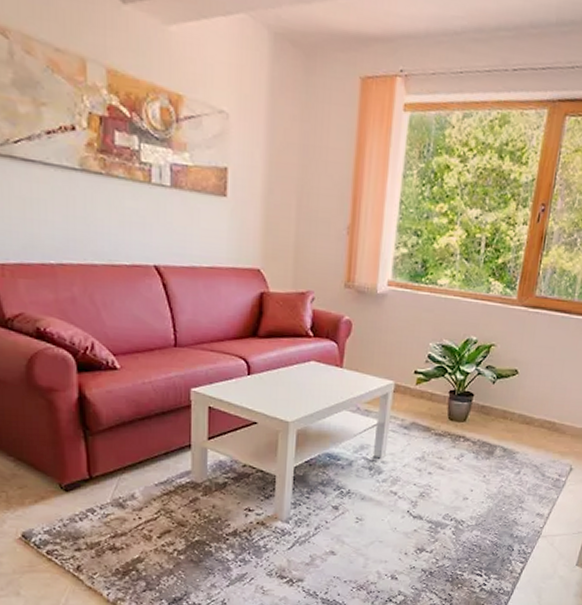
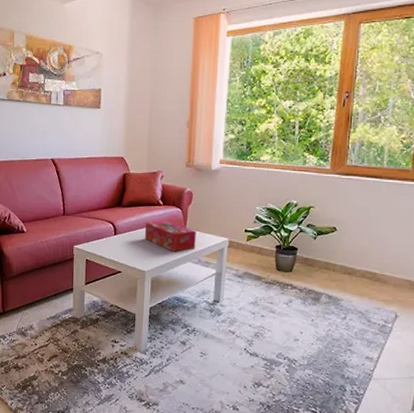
tissue box: none [288,357,355,397] -> present [144,220,196,252]

